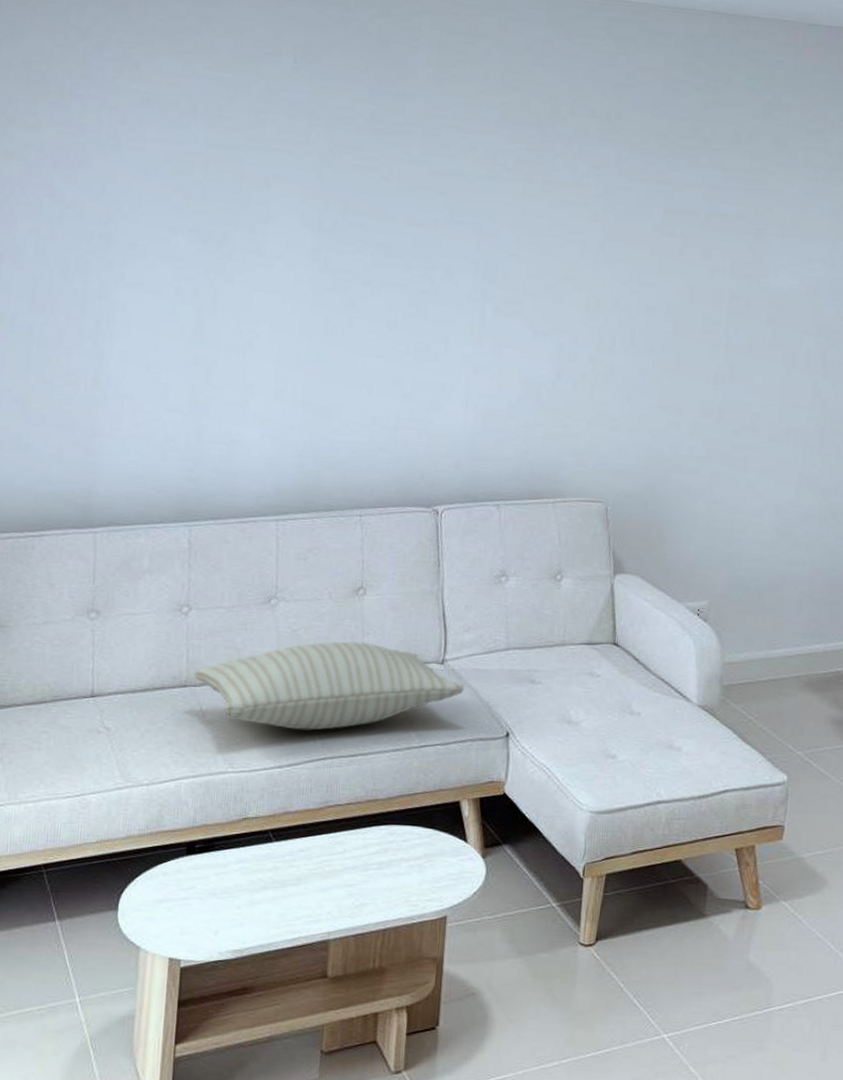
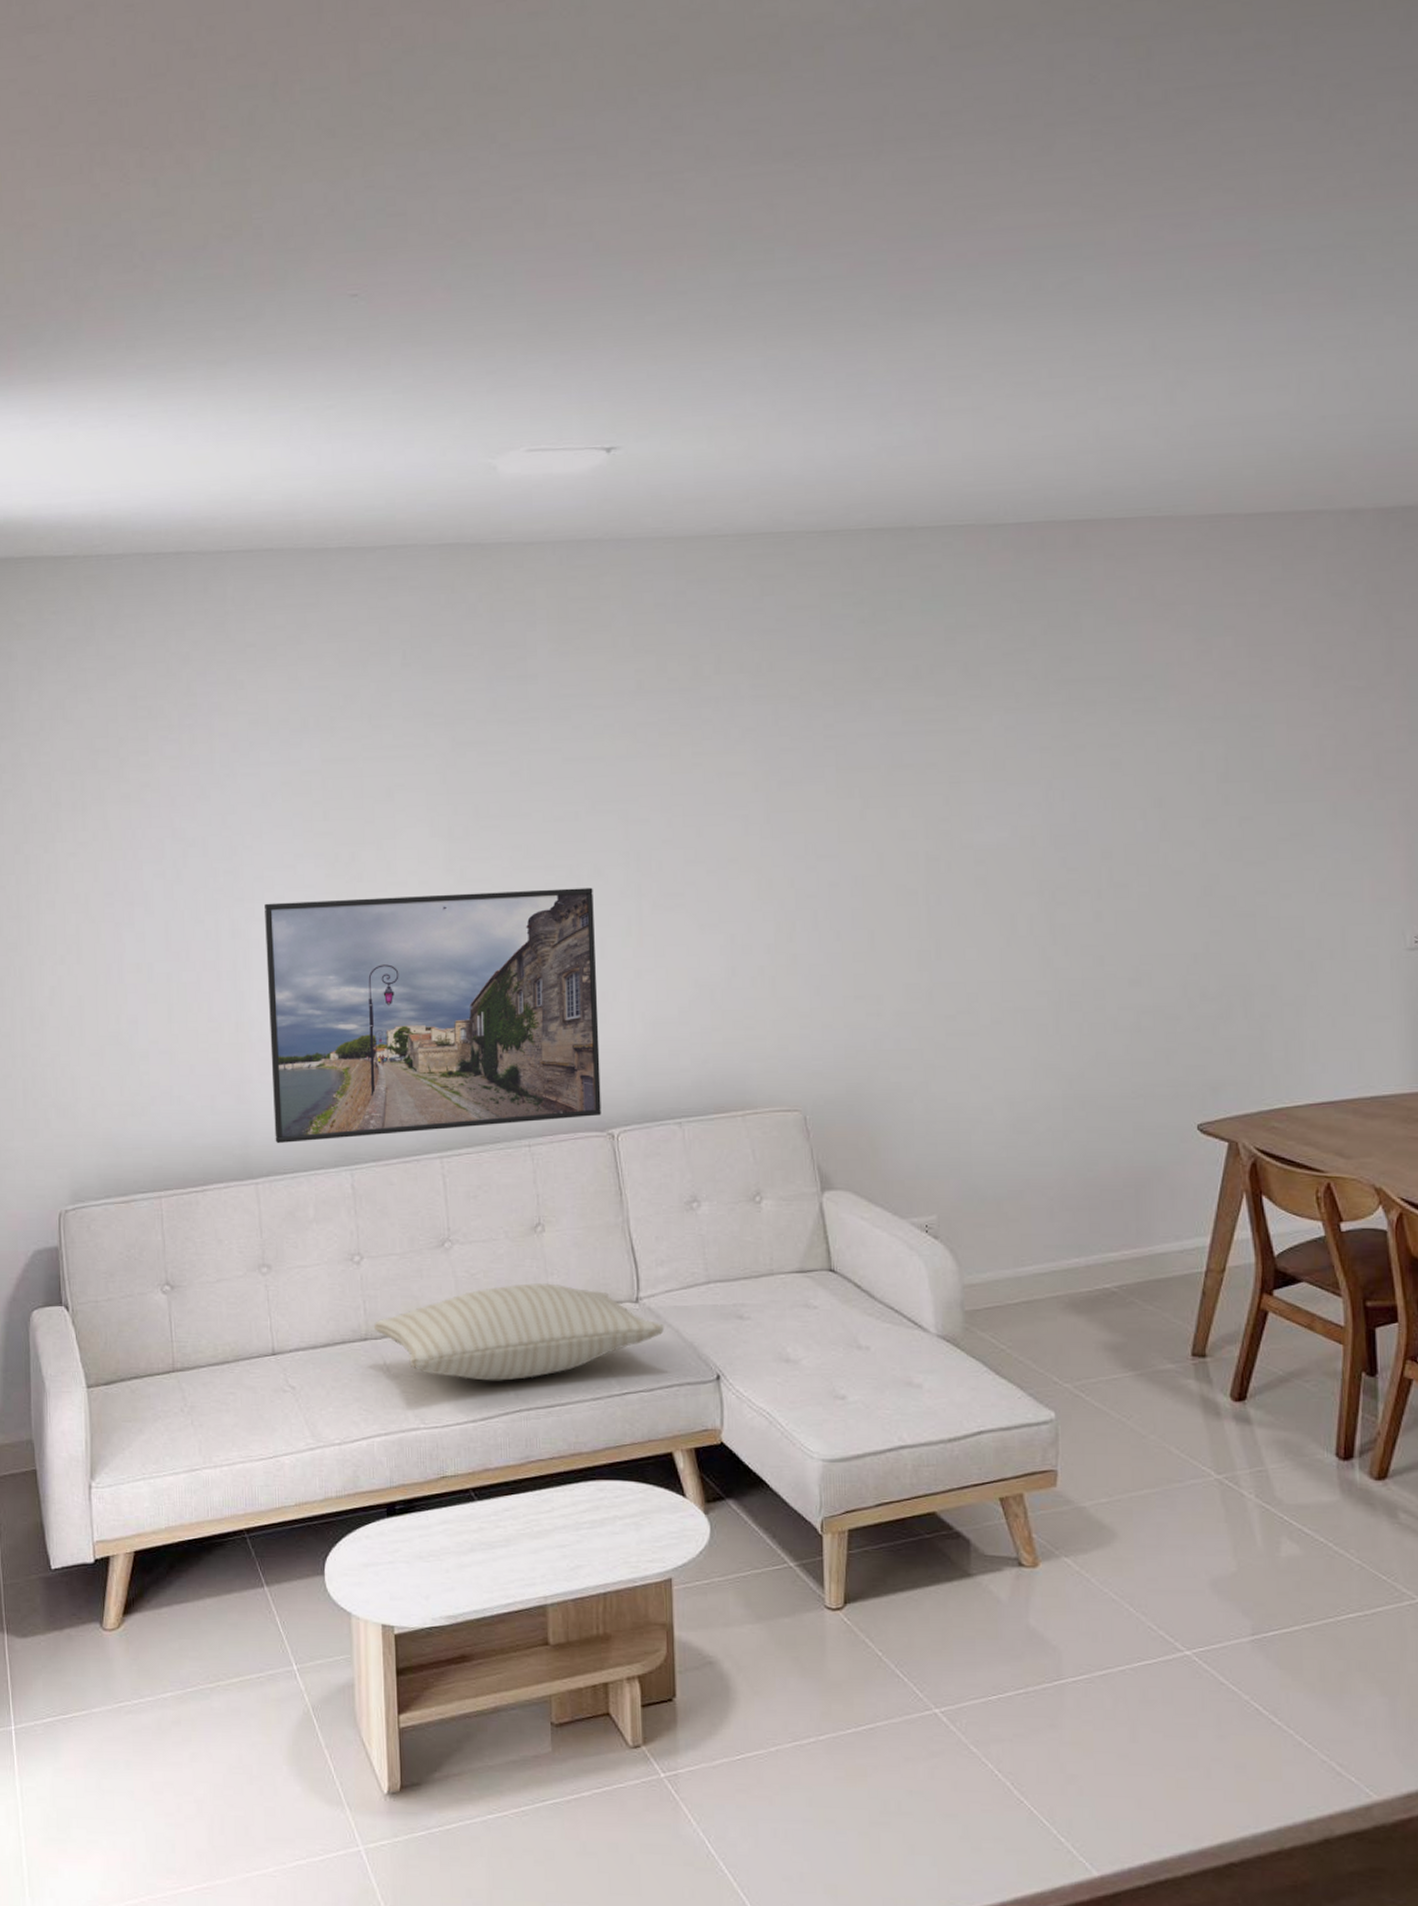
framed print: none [118,269,444,497] -> present [265,887,602,1144]

